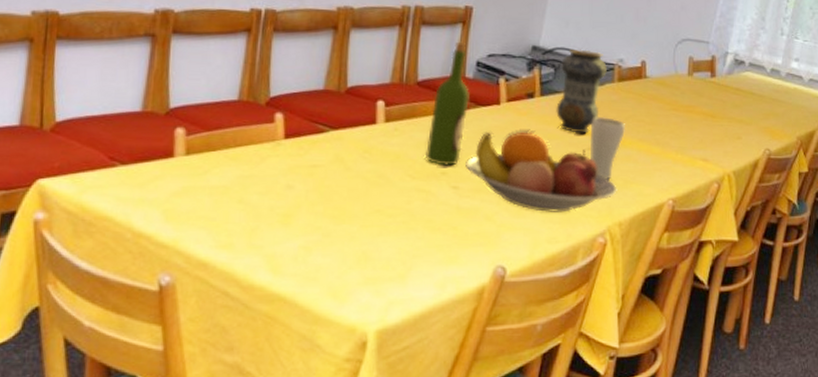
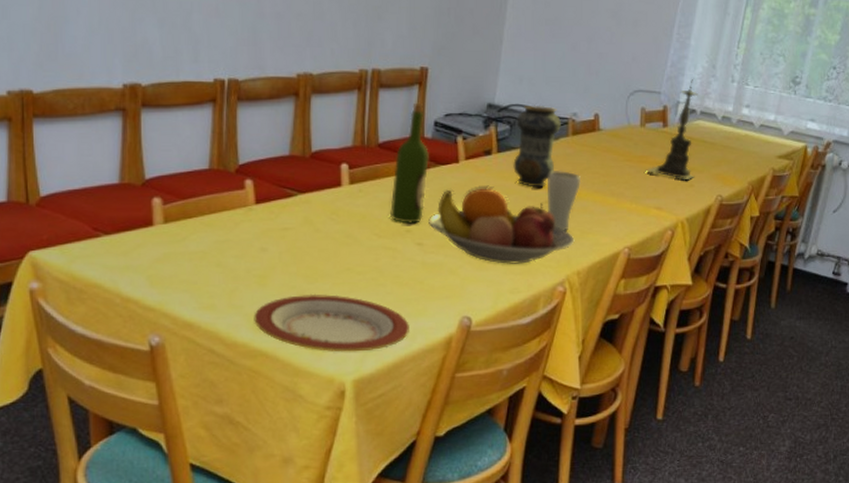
plate: none [274,236,440,300] -> present [254,294,409,352]
candle holder: none [691,30,747,132] -> present [645,79,698,179]

